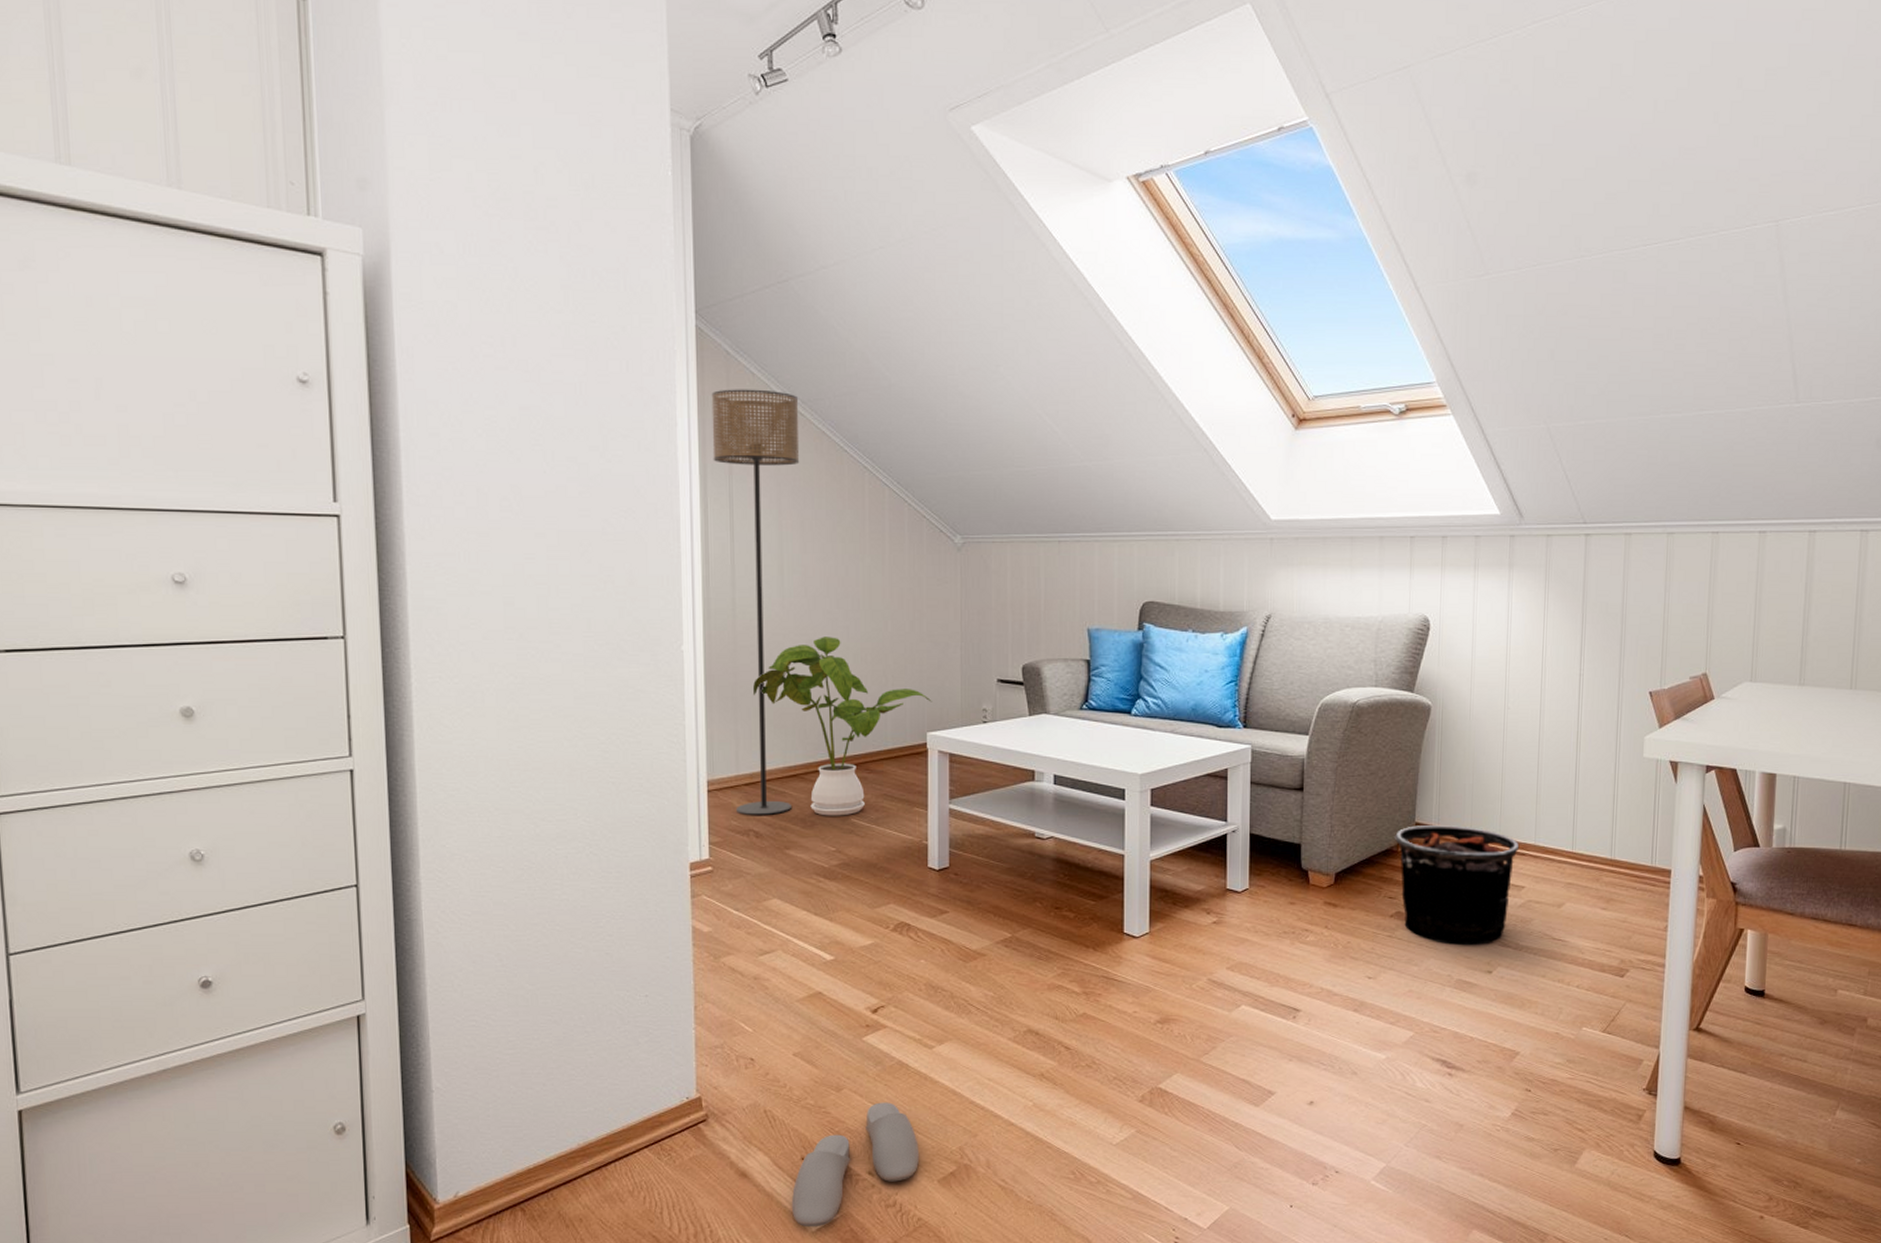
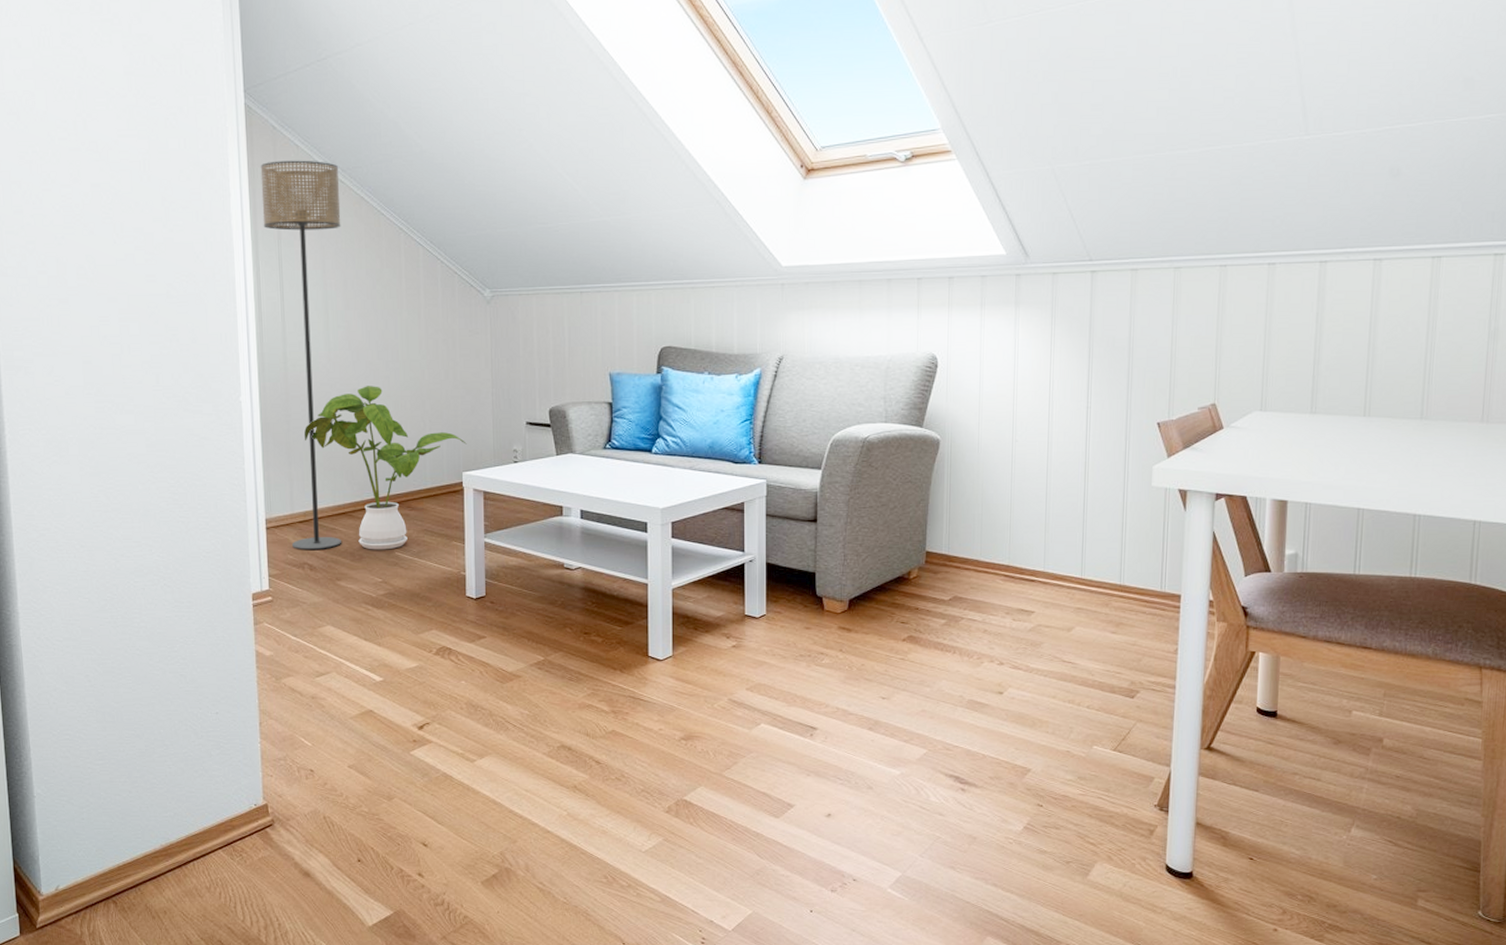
slippers: present [791,1102,920,1226] -> none [349,810,465,922]
trash bin: present [1394,824,1520,945] -> none [905,553,1029,667]

